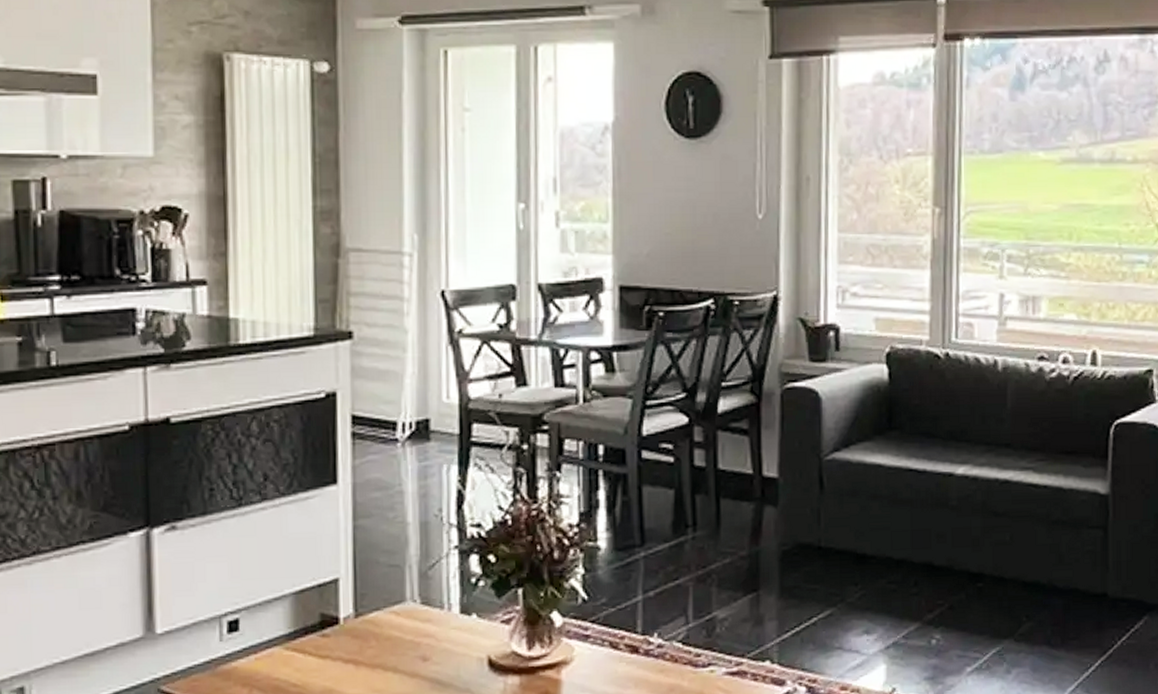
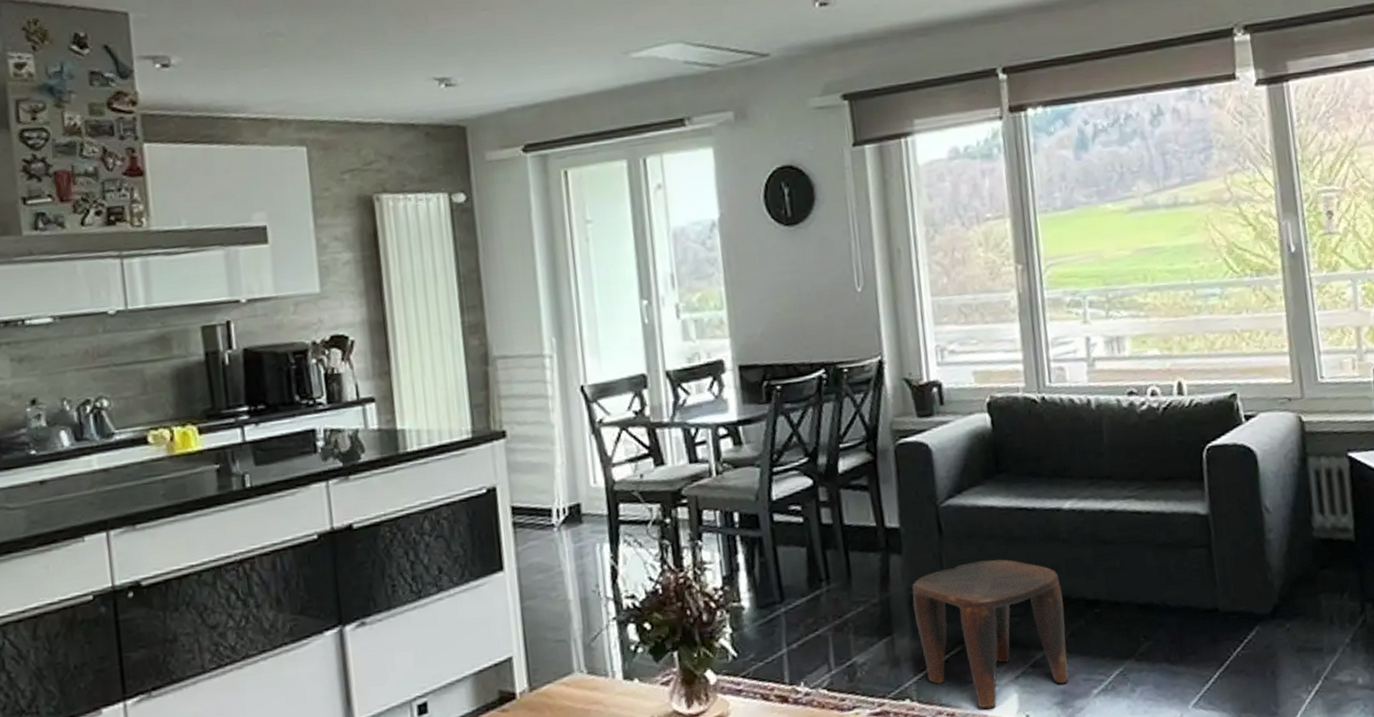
stool: none [784,521,945,677] -> present [912,559,1069,708]

